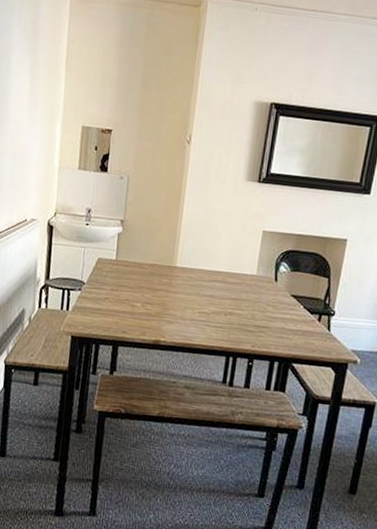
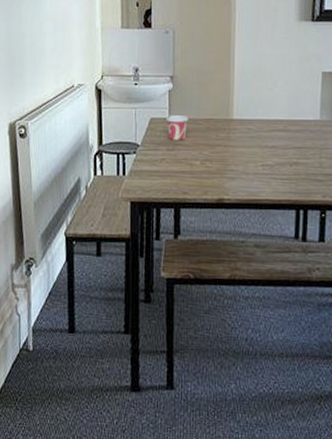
cup: none [112,257,135,282] -> present [165,115,189,140]

